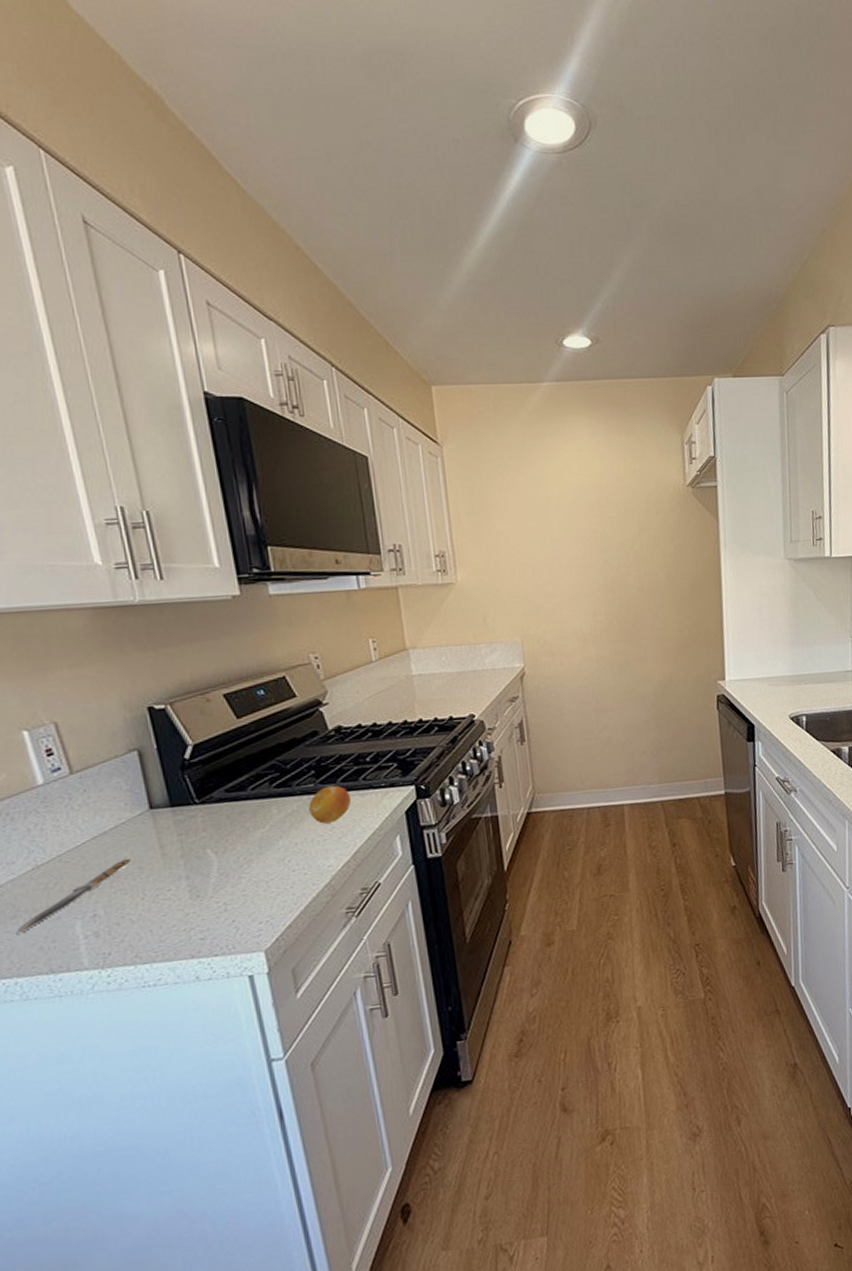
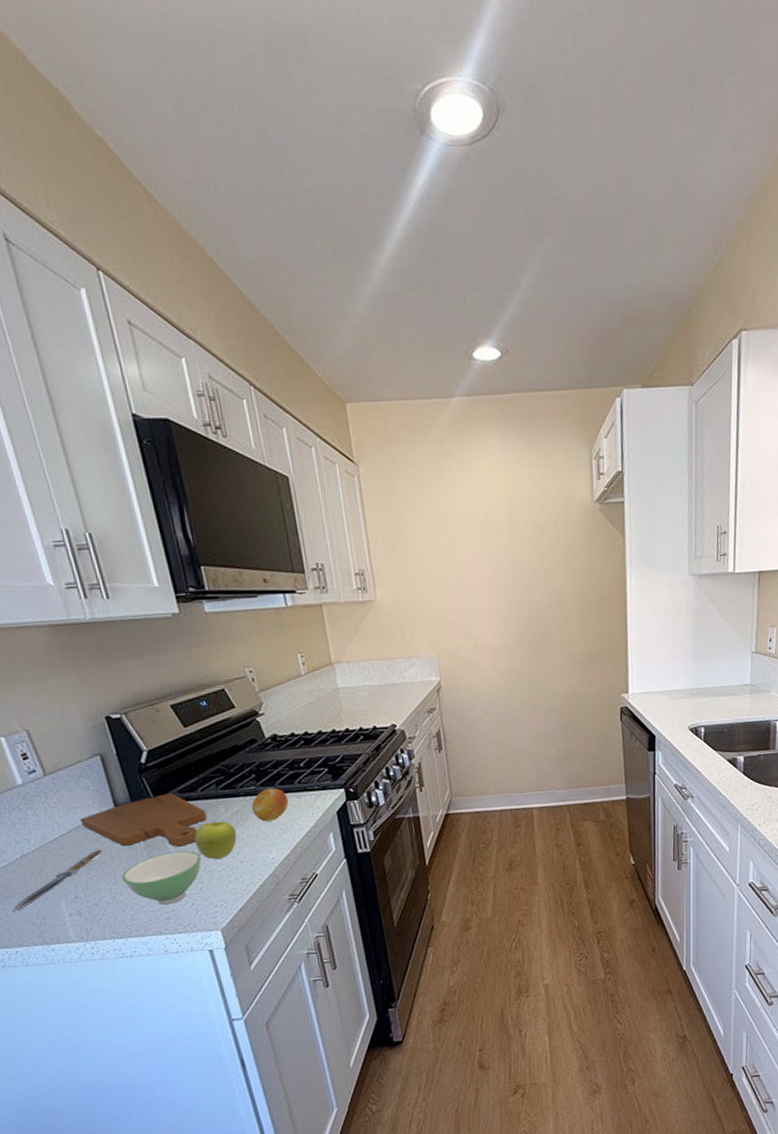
cutting board: none [108,792,256,854] -> present [80,793,207,847]
bowl: none [150,858,247,923] -> present [121,850,202,905]
fruit: none [239,823,290,868] -> present [194,820,237,859]

